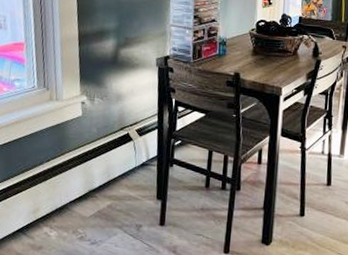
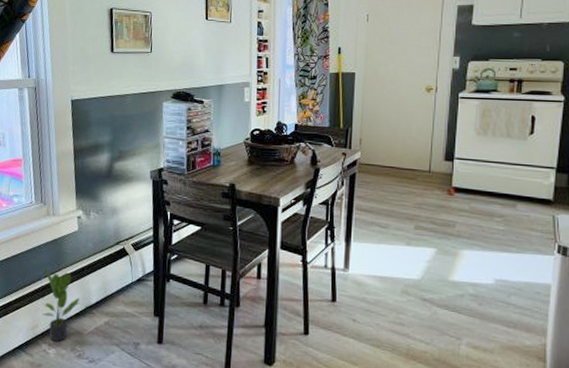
potted plant: none [43,152,83,225] -> present [42,267,80,342]

